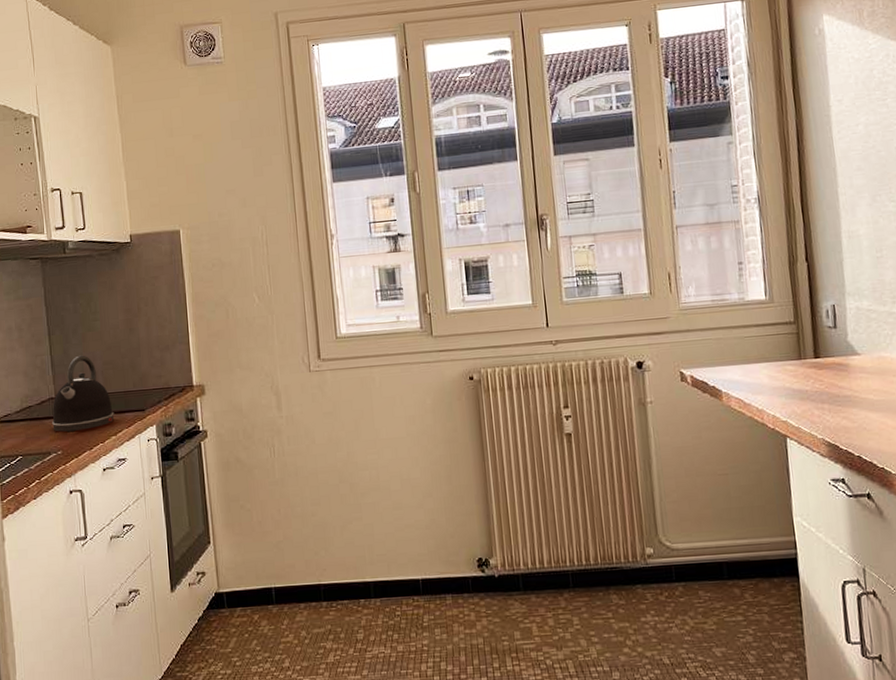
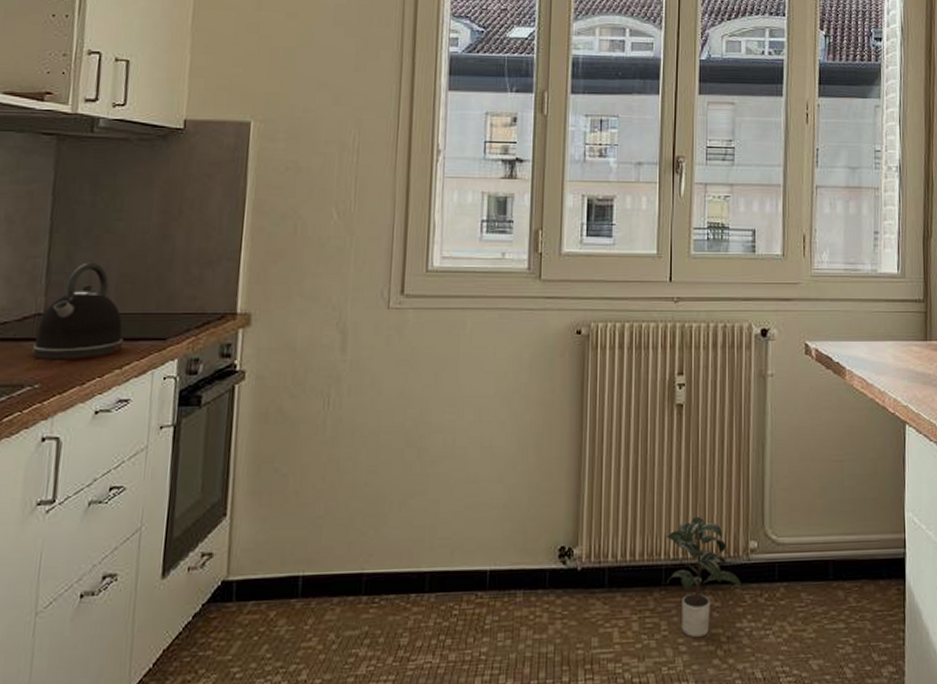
potted plant: none [569,529,642,631] -> present [666,517,741,638]

